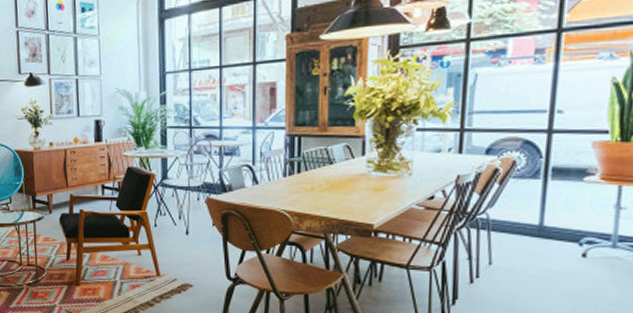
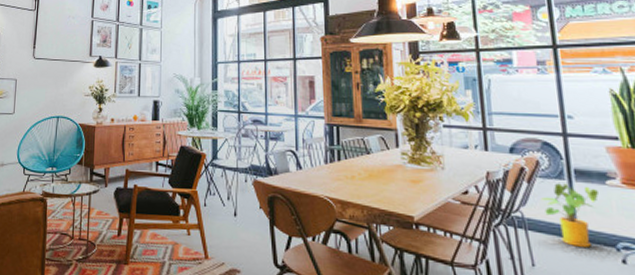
house plant: none [511,182,573,244] -> present [541,183,599,247]

